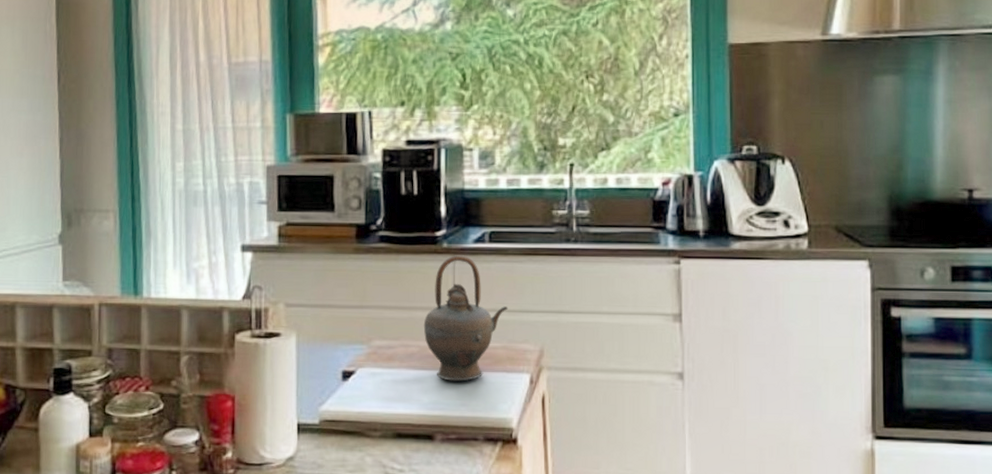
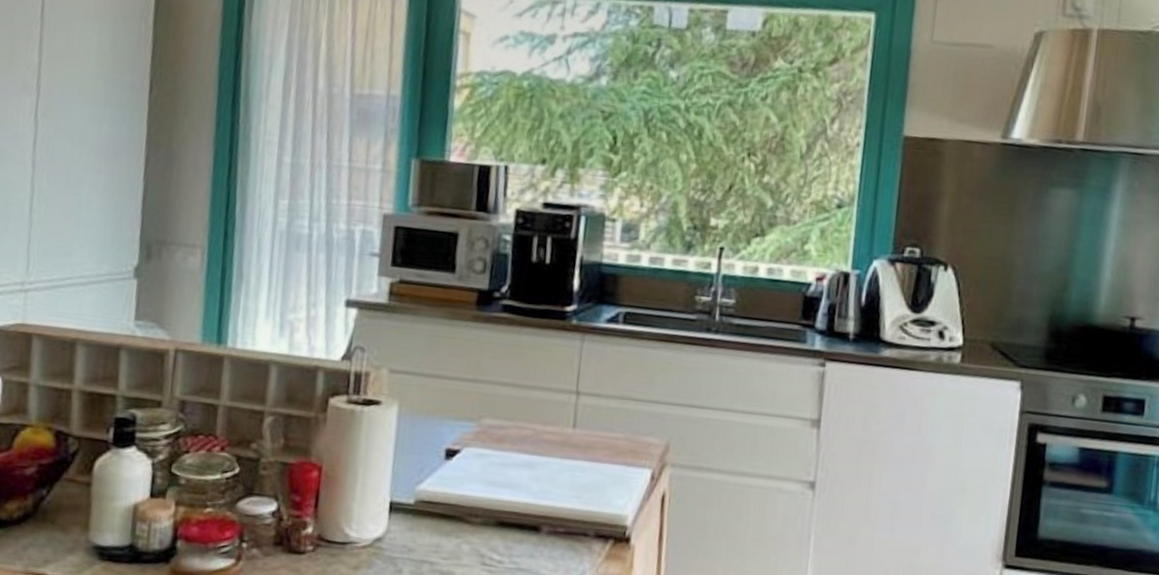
teapot: present [423,255,509,382] -> none [541,334,637,472]

